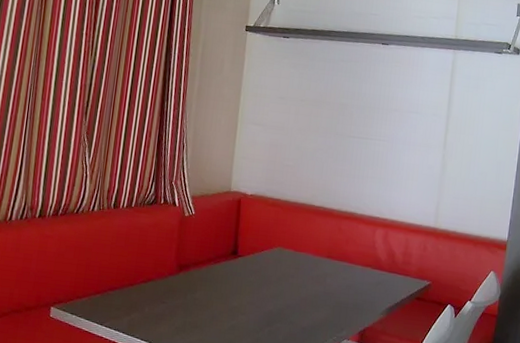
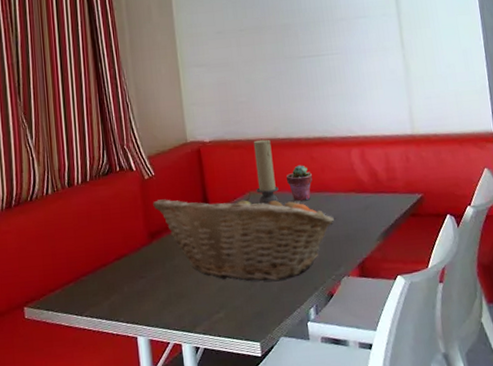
fruit basket: none [187,237,347,331] -> present [153,192,334,281]
candle holder: none [283,202,306,262] -> present [253,138,279,205]
potted succulent: none [312,233,337,266] -> present [286,165,313,201]

